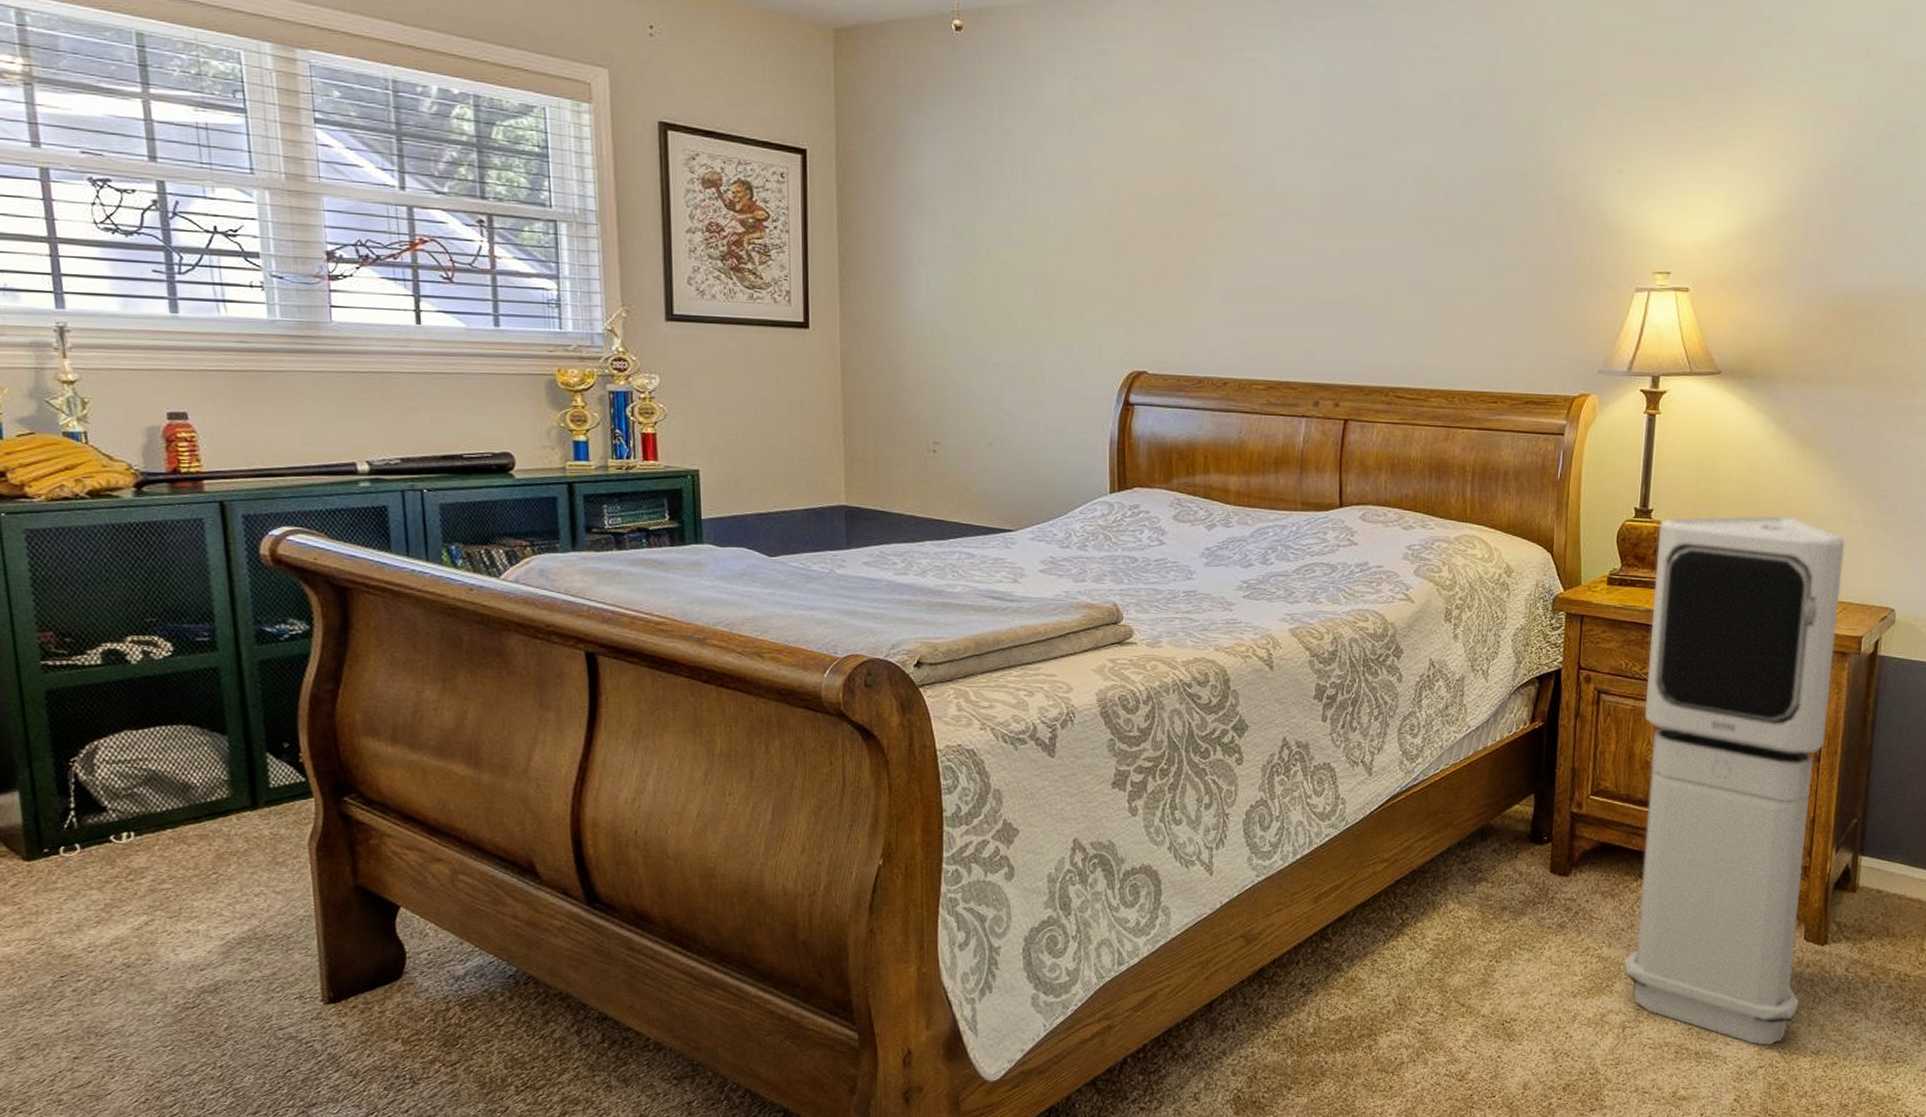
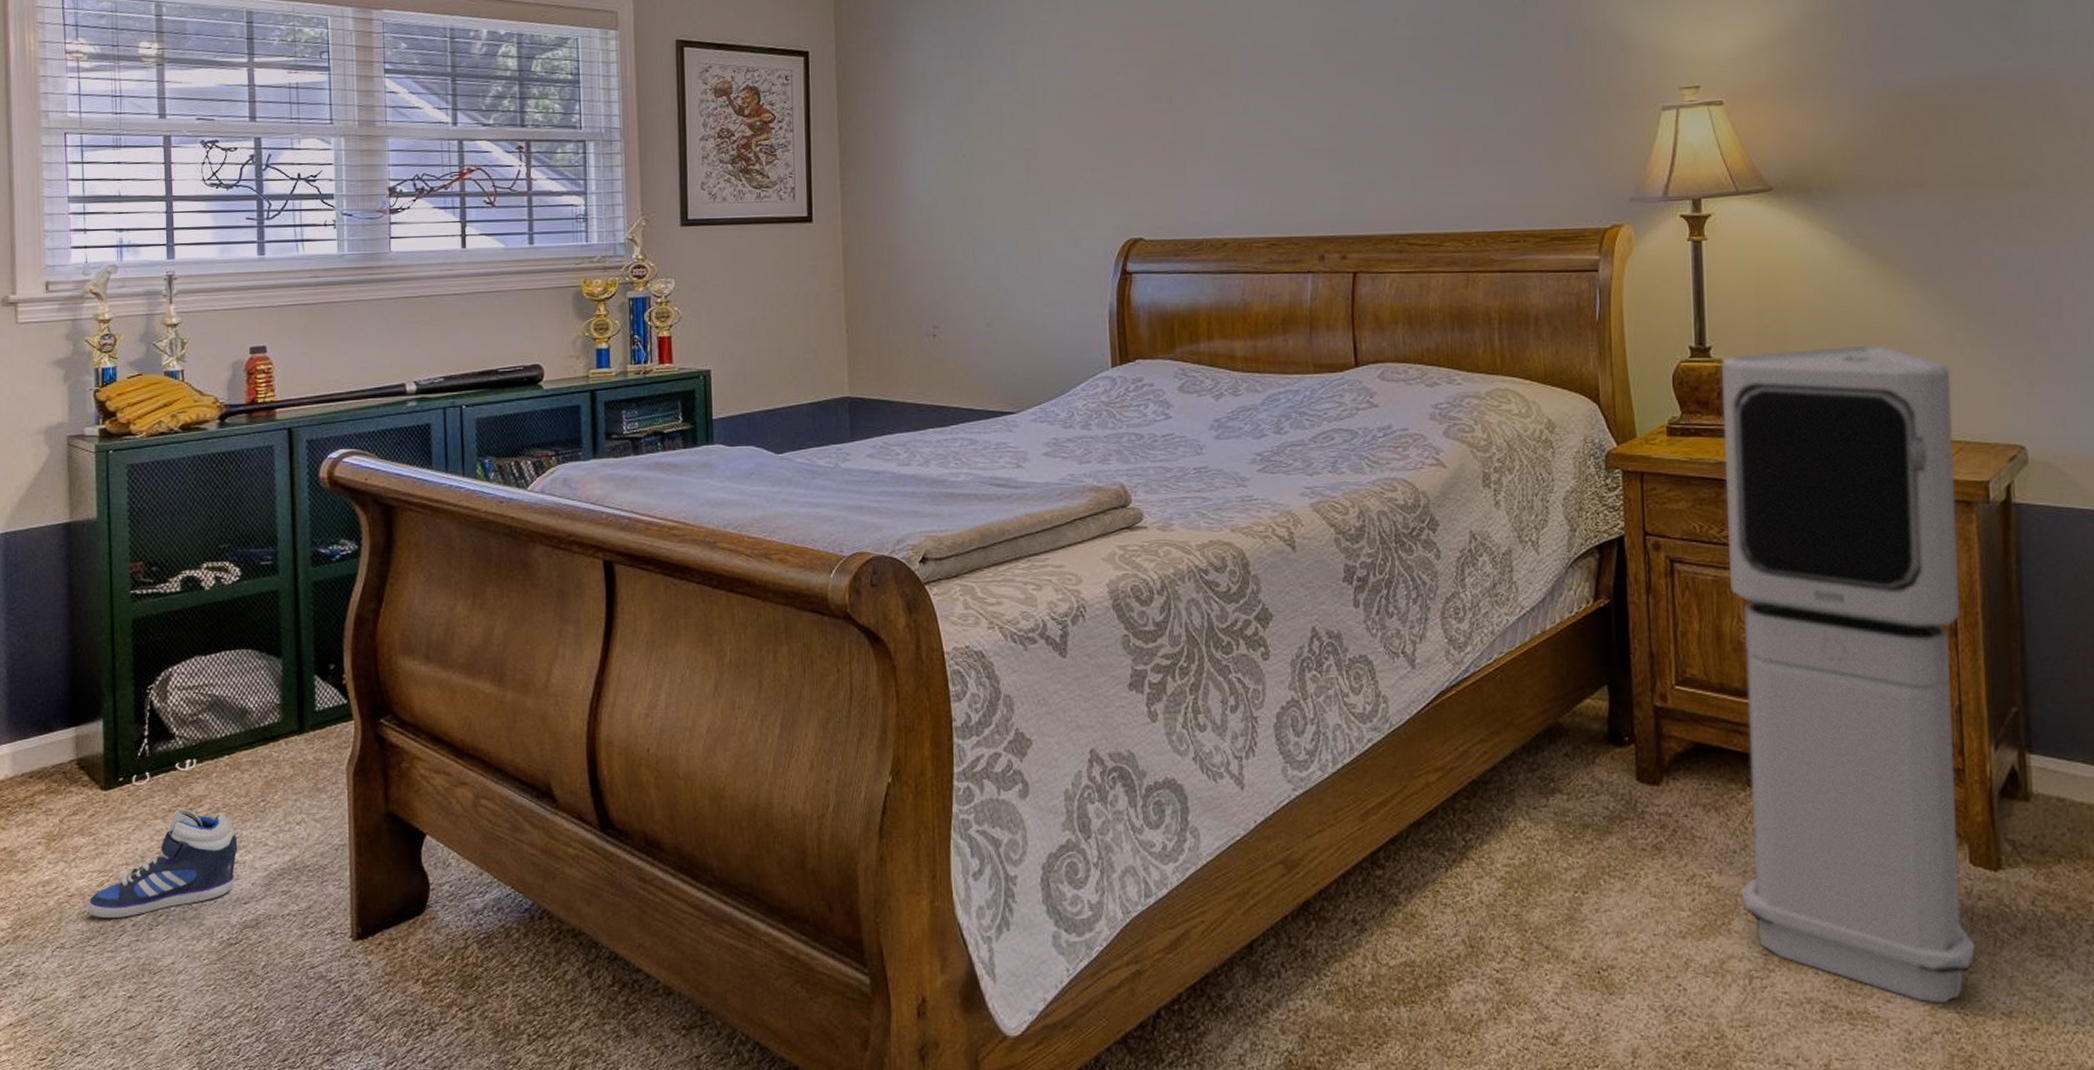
sneaker: none [17,880,189,984] -> present [87,809,238,918]

